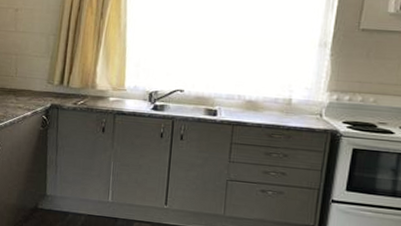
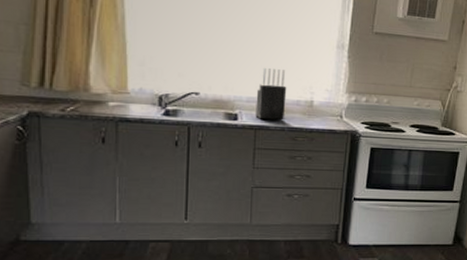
knife block: none [234,67,265,117] -> present [255,68,287,121]

